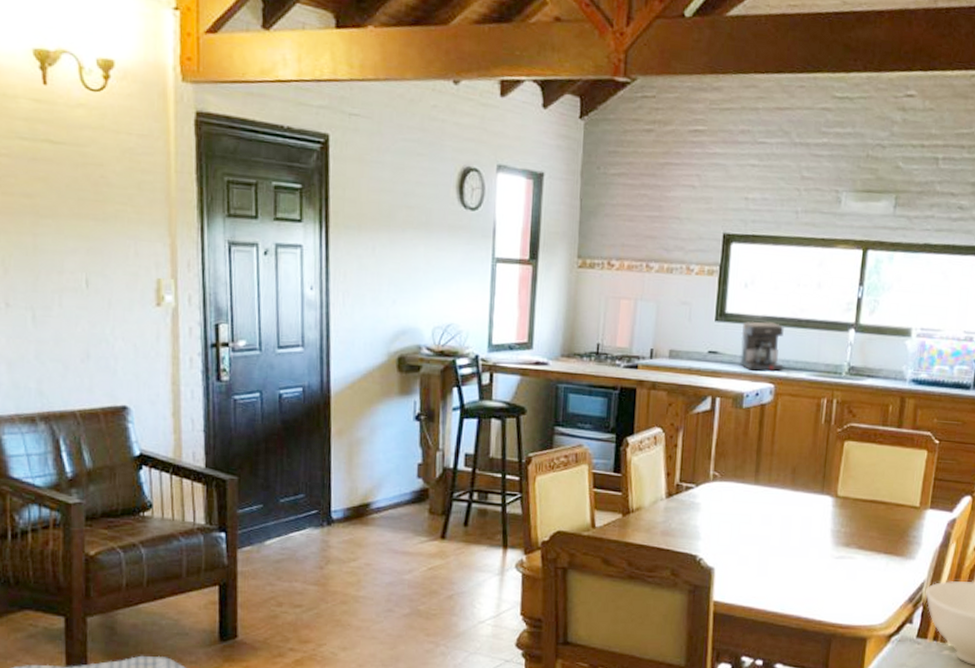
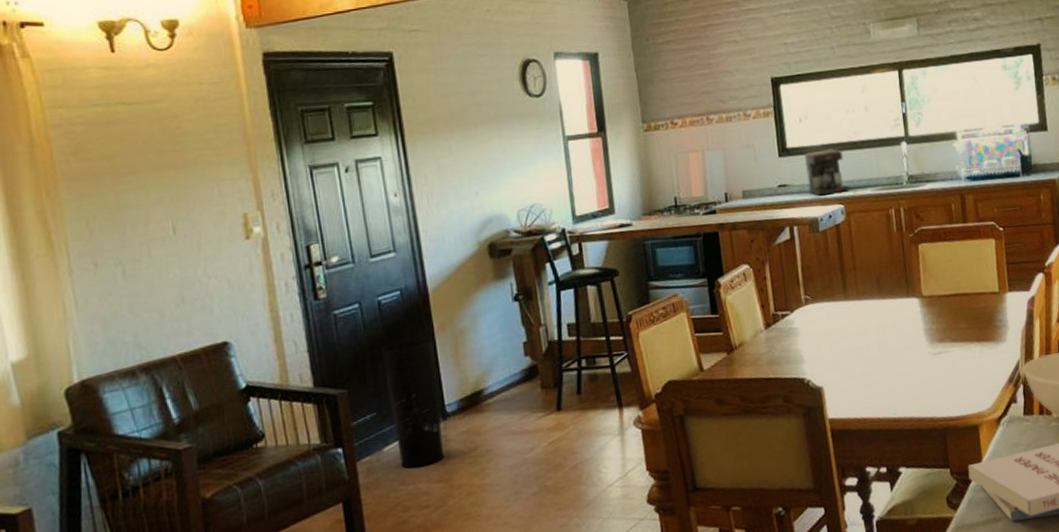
umbrella stand: none [275,438,328,568] -> present [380,337,444,469]

